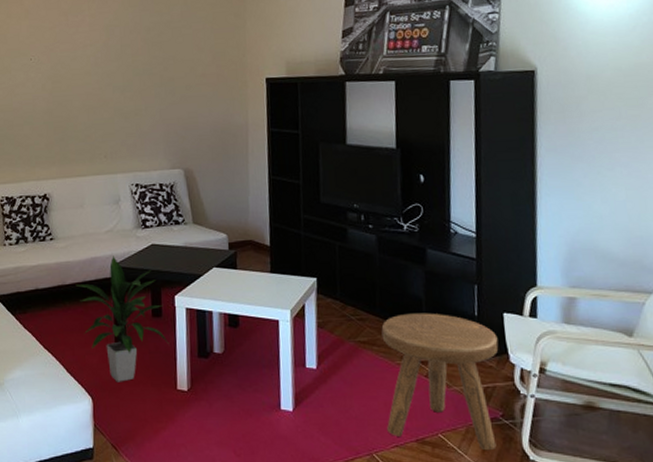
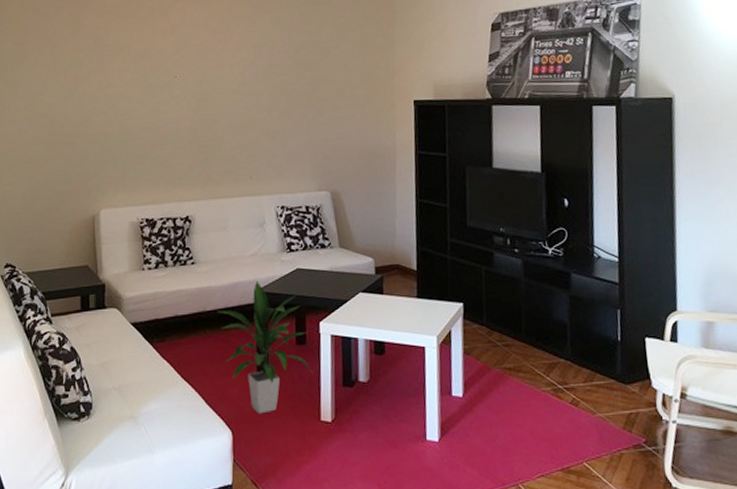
stool: present [381,313,499,451] -> none [527,338,641,479]

